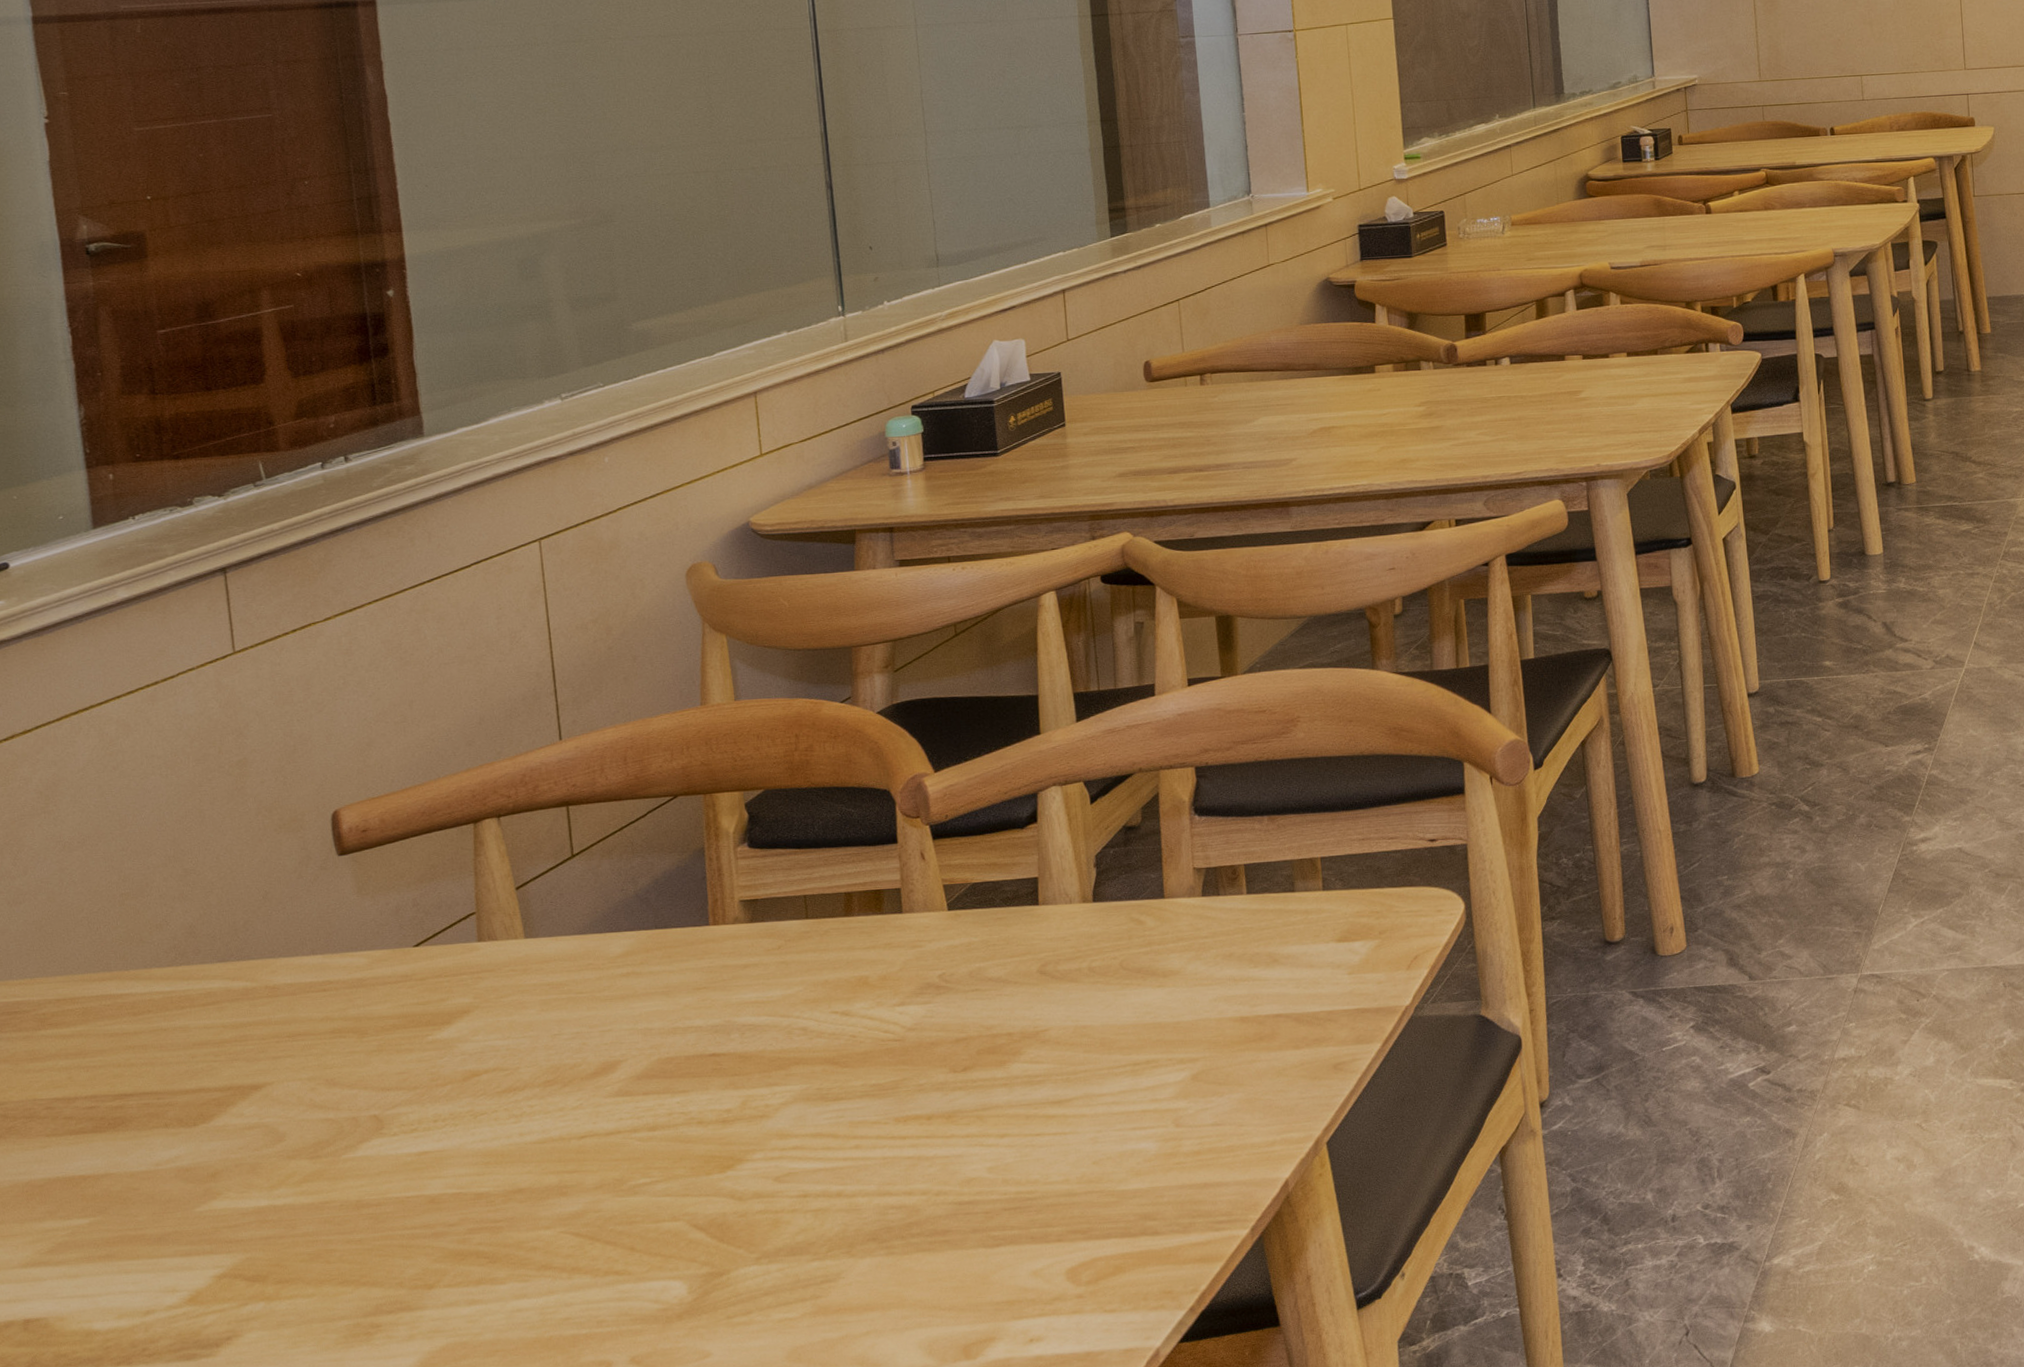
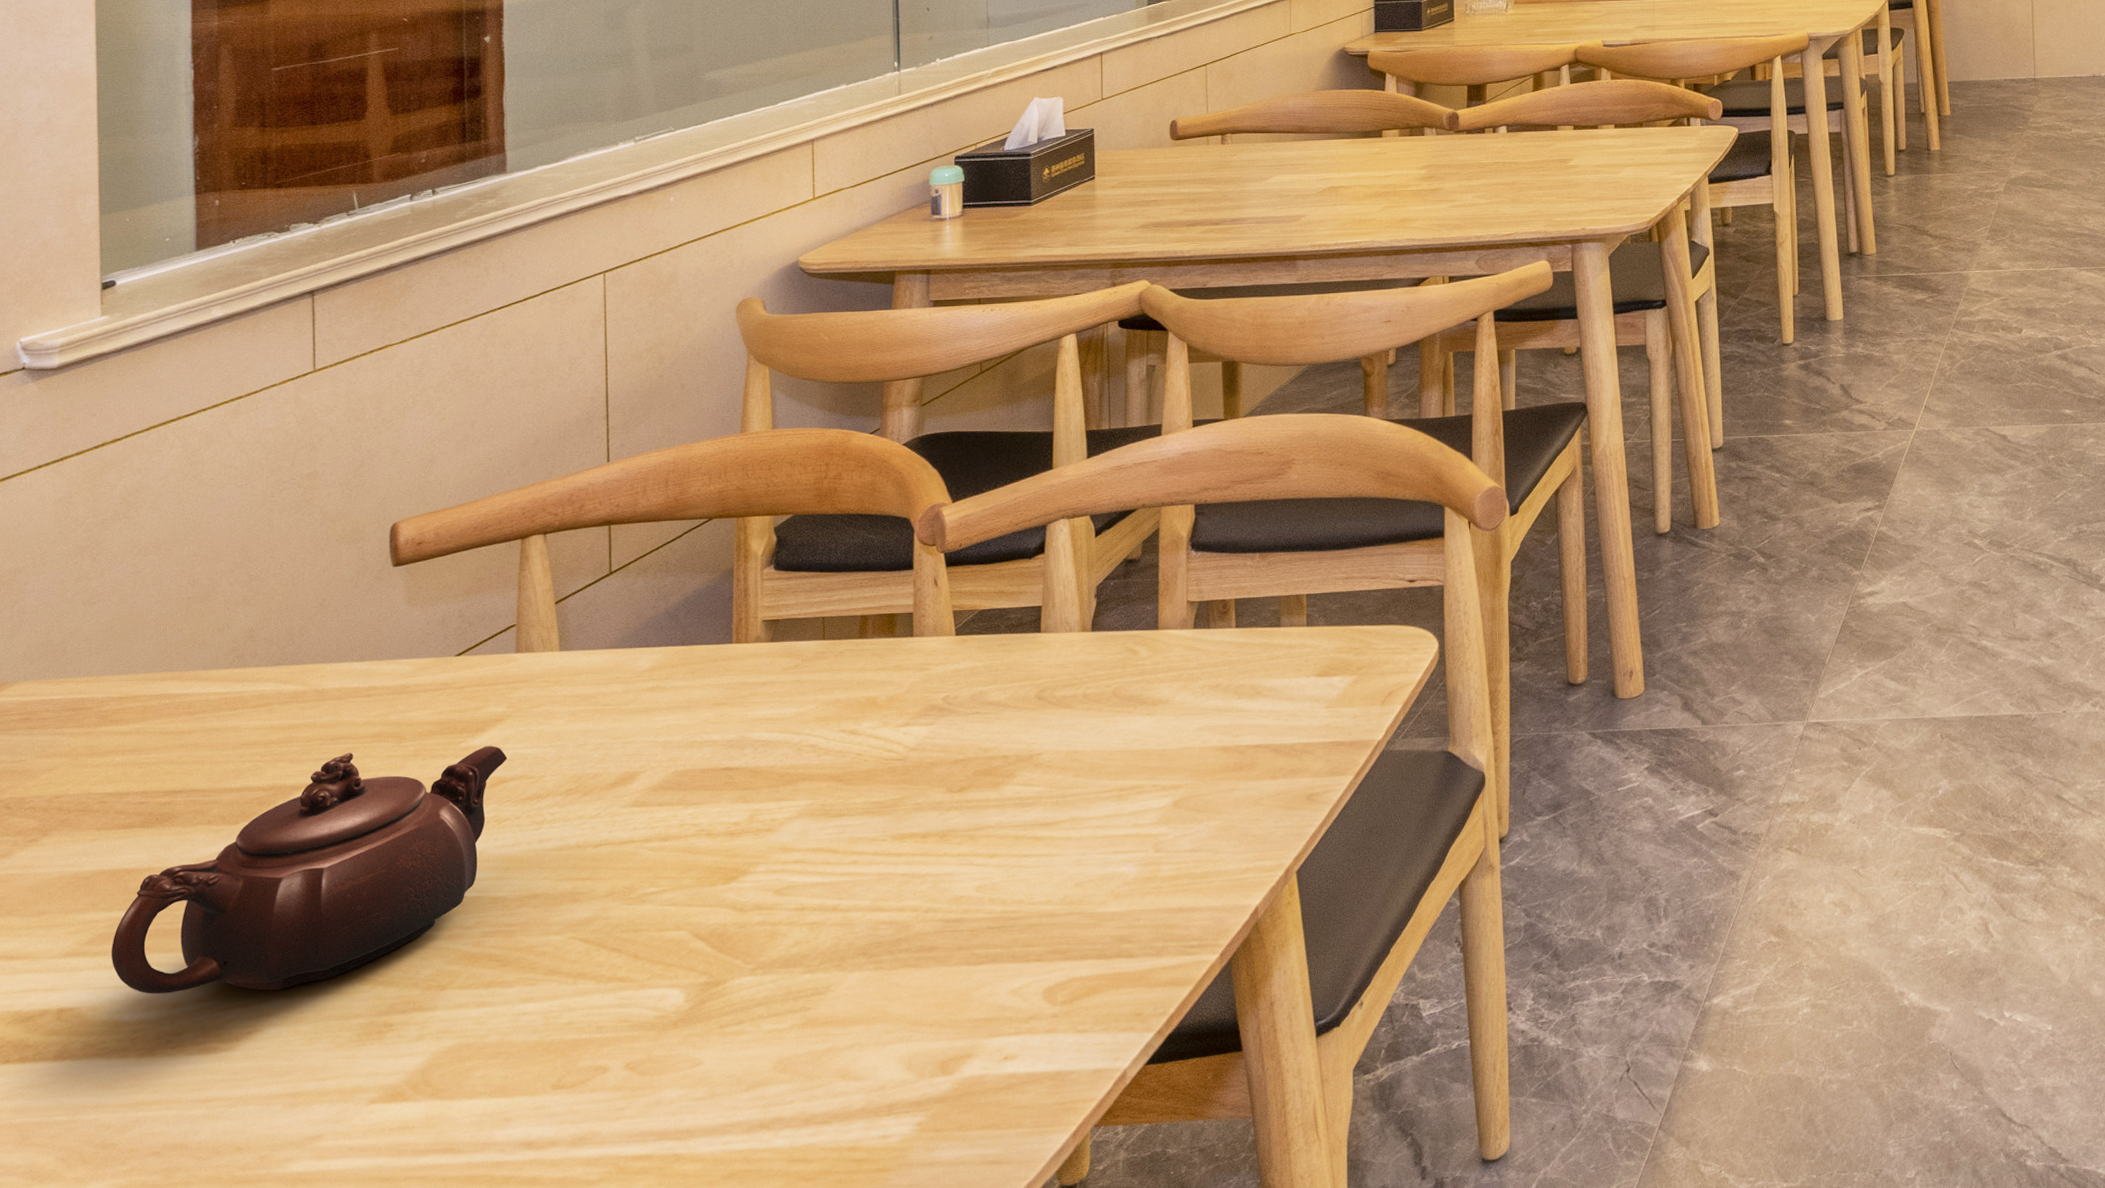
teapot: none [74,1038,479,1302] -> present [111,746,508,994]

